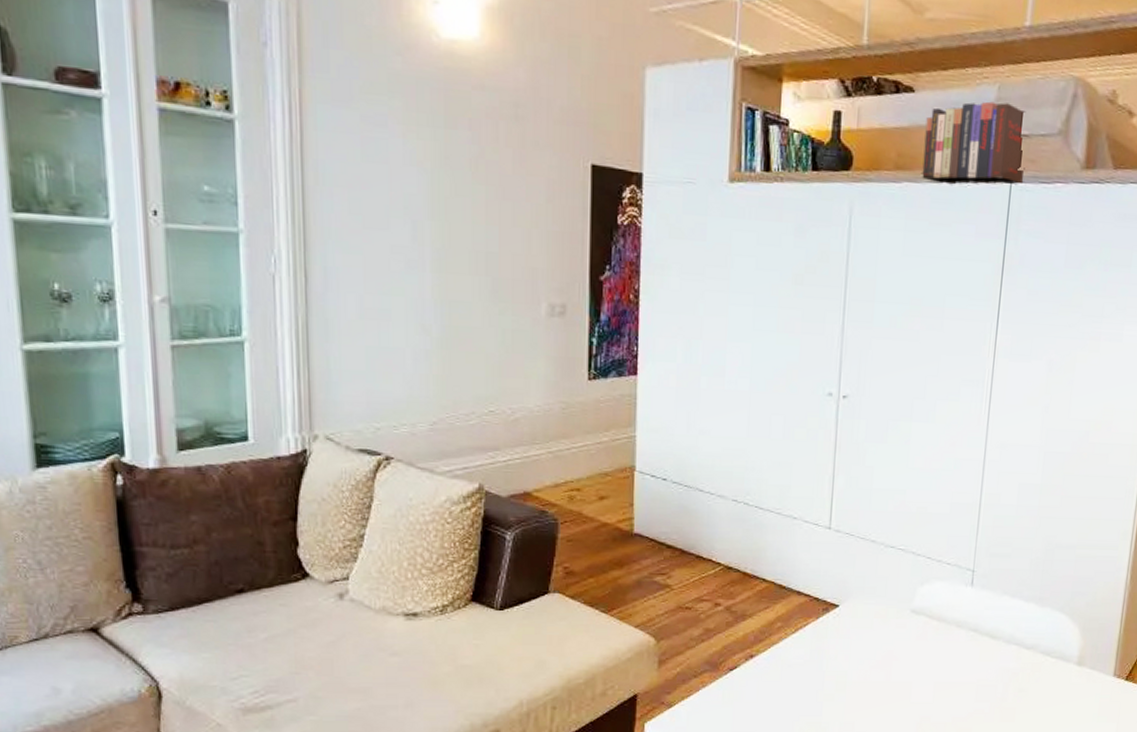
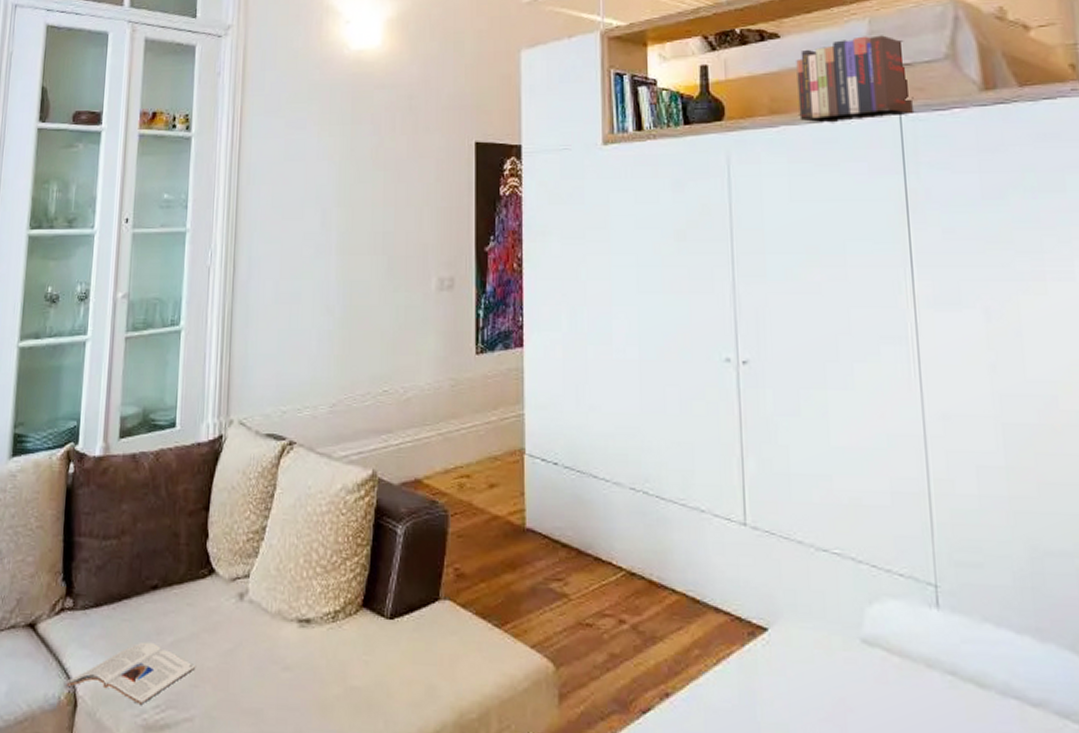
magazine: none [146,639,296,691] -> present [66,641,196,704]

